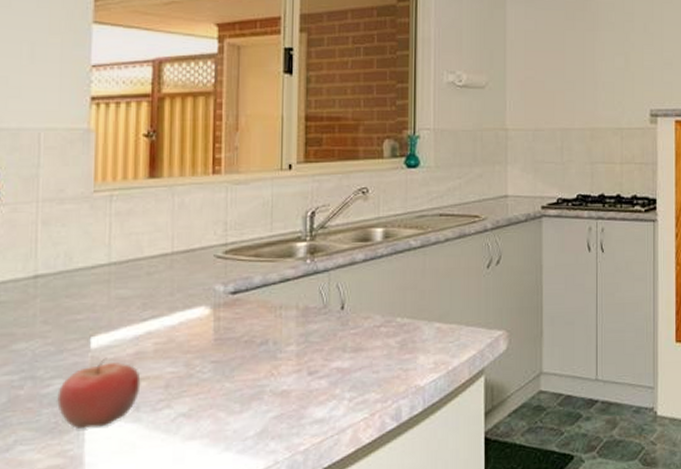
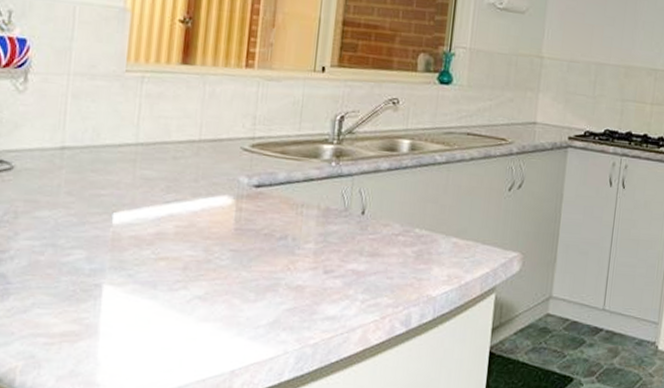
fruit: present [57,357,141,428] -> none [76,234,160,300]

